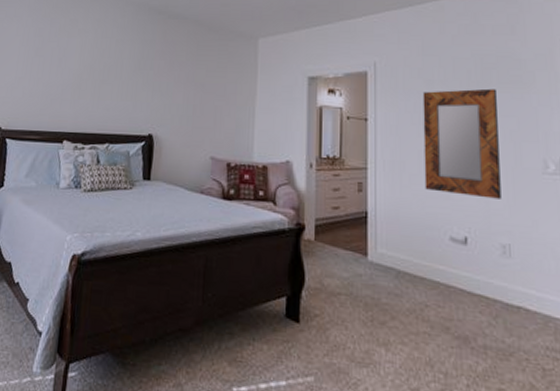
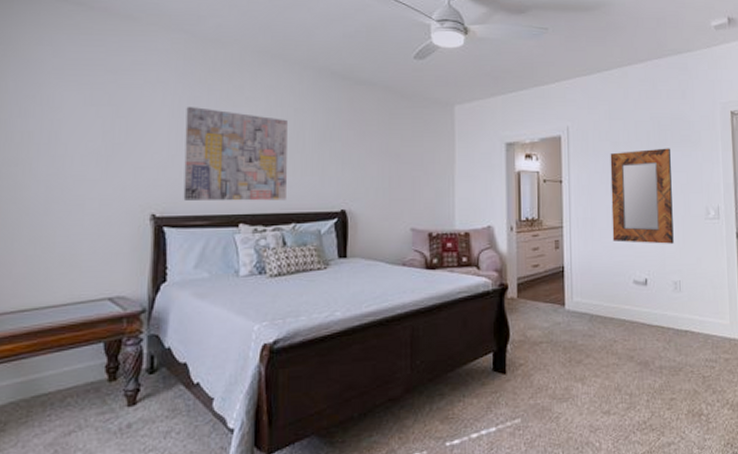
wall art: none [23,37,110,122] -> present [183,107,287,201]

